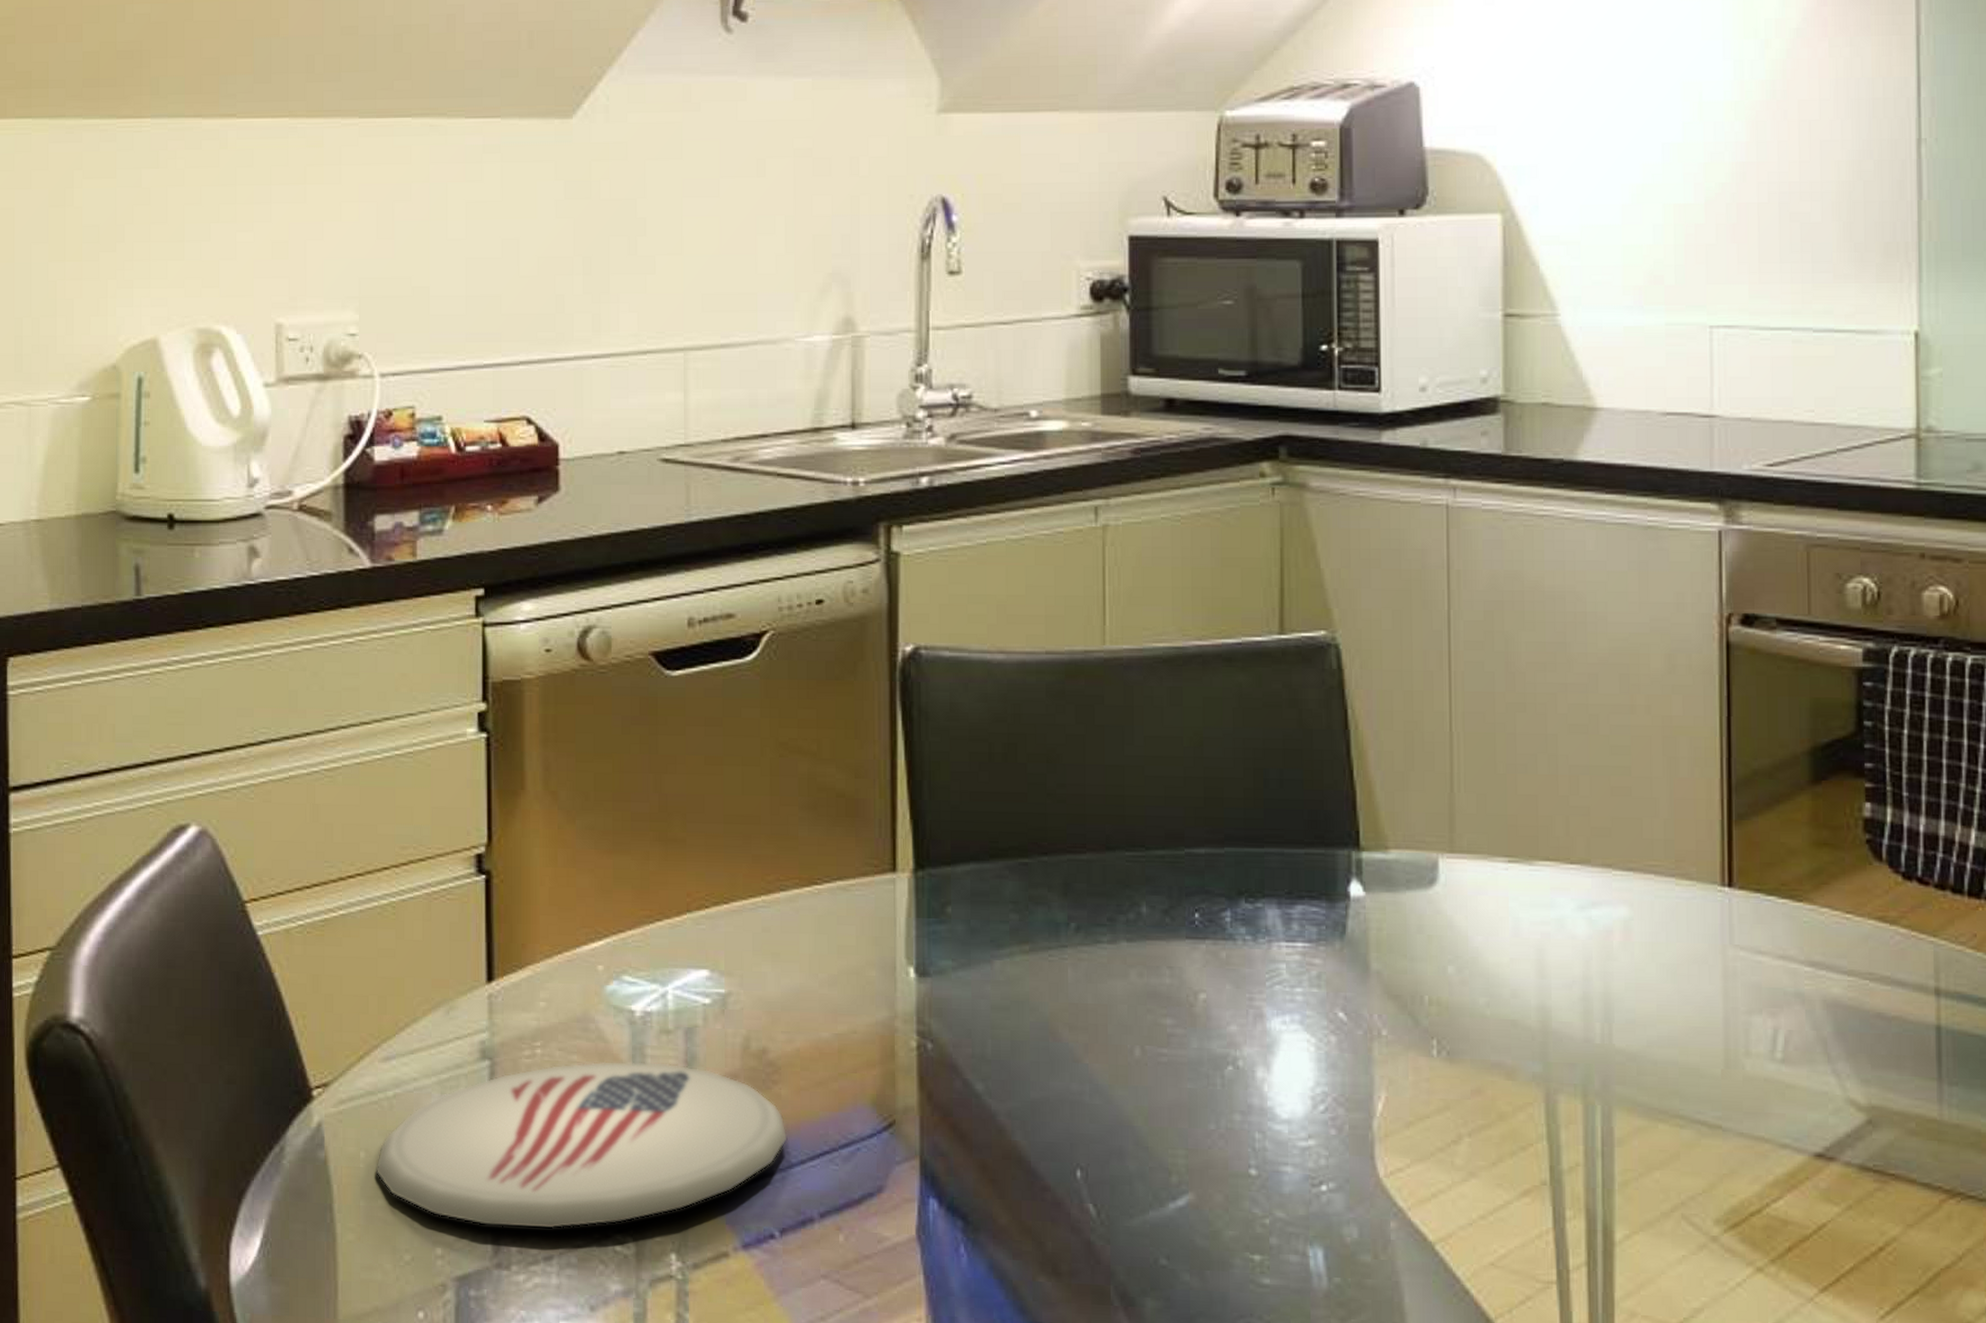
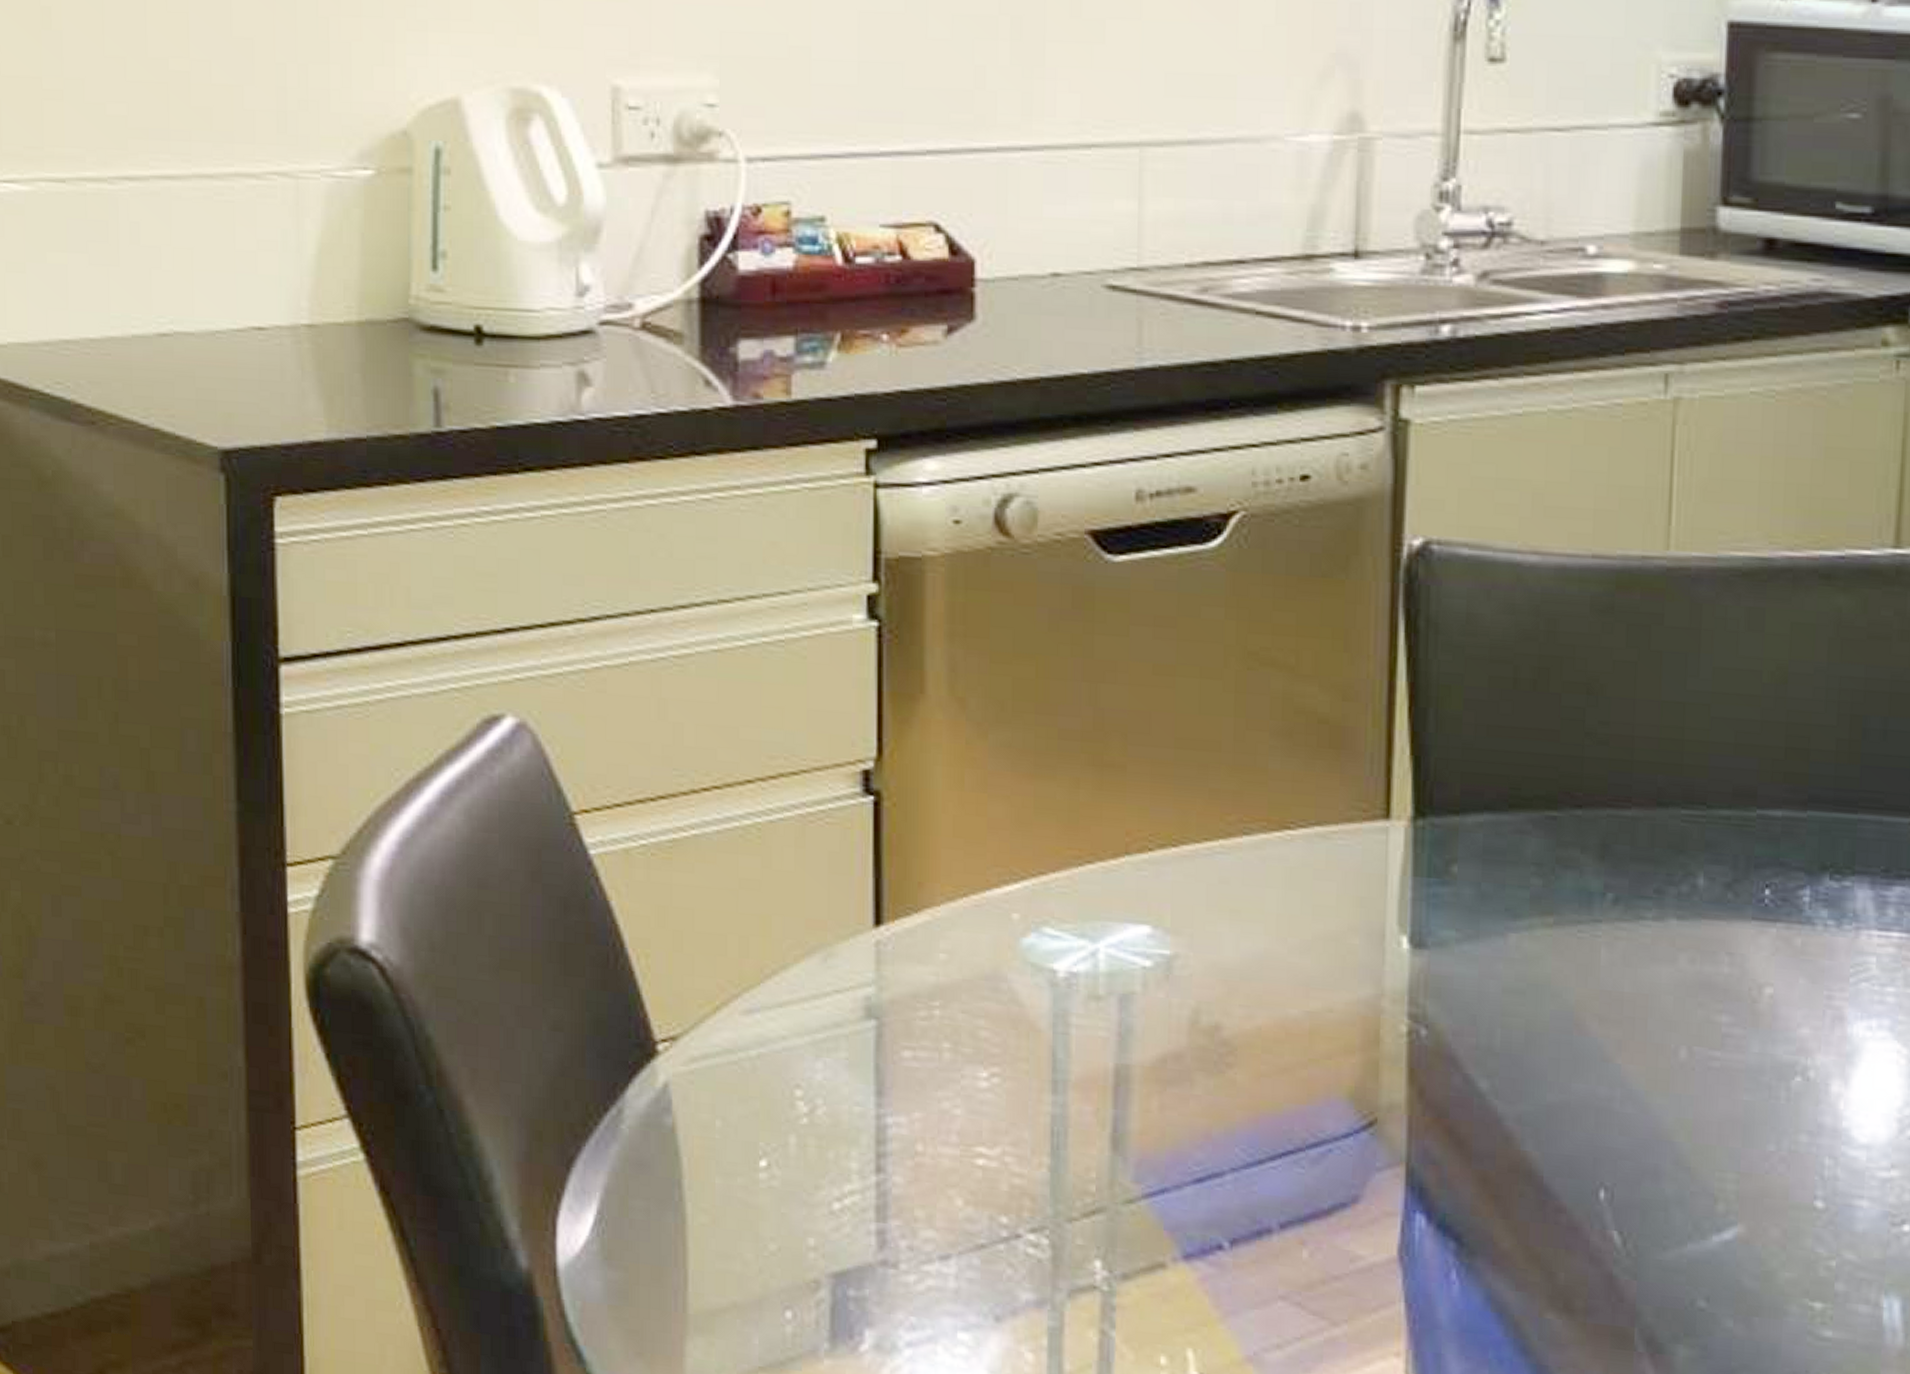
plate: present [375,1060,788,1230] -> none [733,1028,1243,1224]

